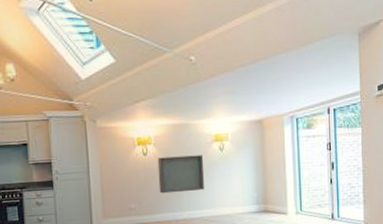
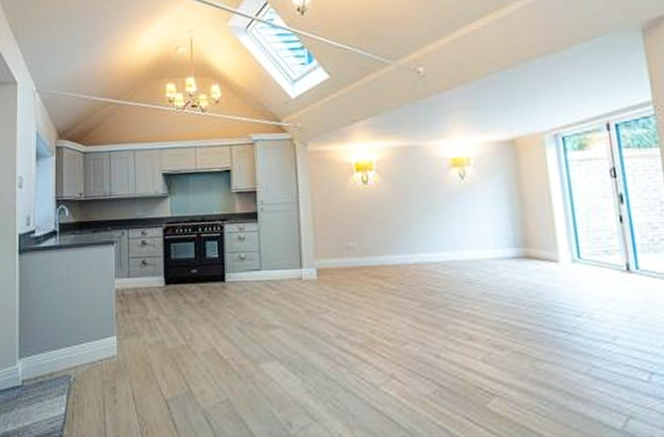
television: present [157,155,205,194] -> none [380,183,443,231]

